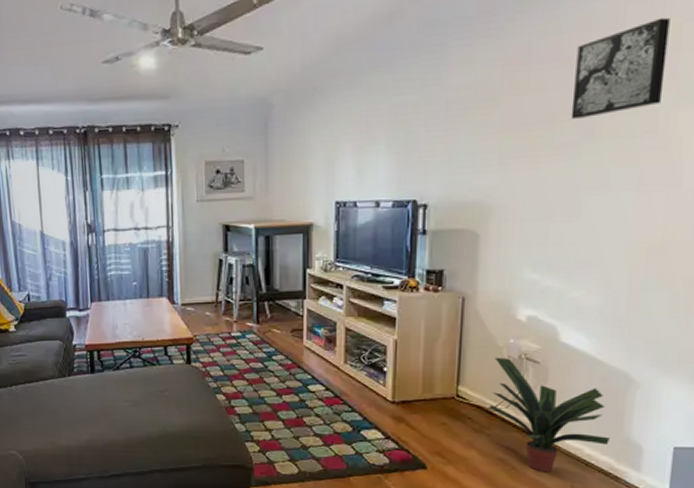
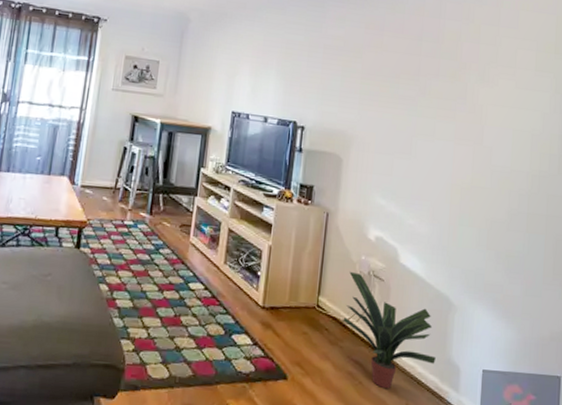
wall art: present [571,17,670,119] -> none [410,18,473,80]

